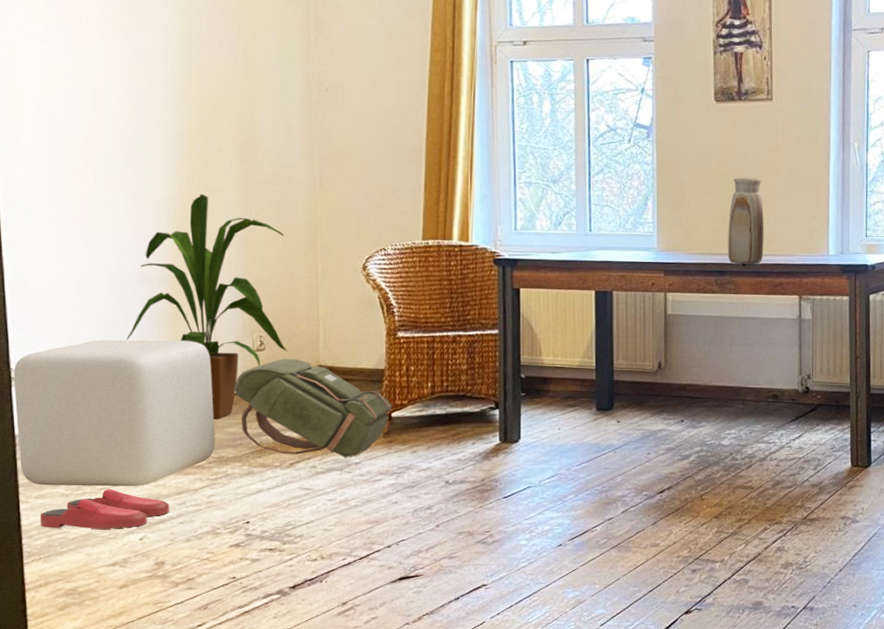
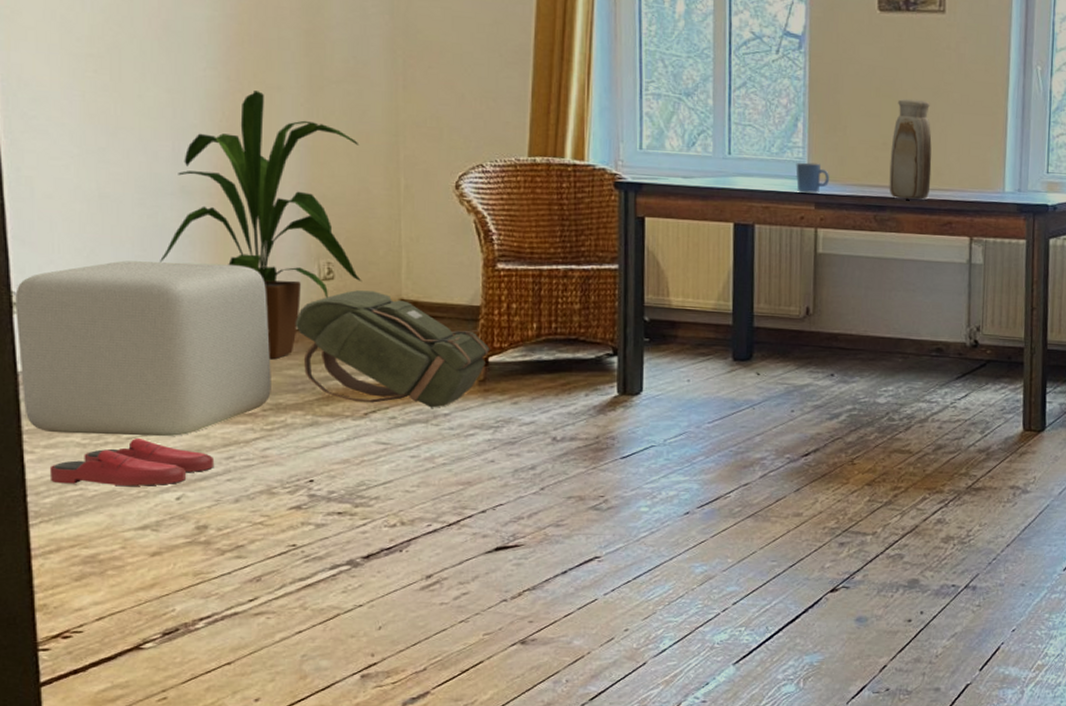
mug: none [647,236,677,263] -> present [796,162,830,194]

